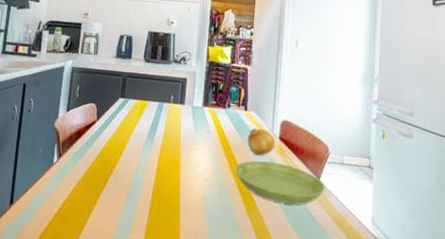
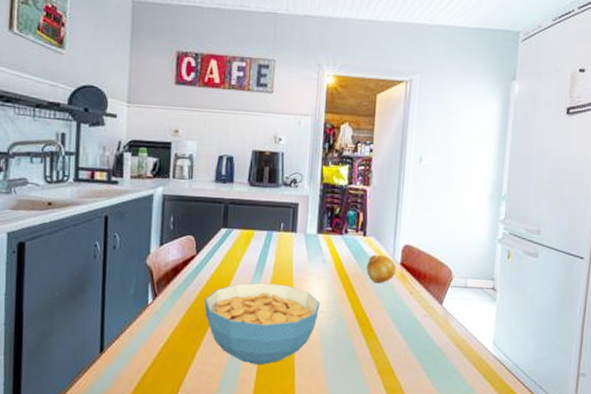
cereal bowl: none [101,148,205,228] -> present [204,282,321,366]
saucer: present [236,160,325,205] -> none [354,289,448,332]

